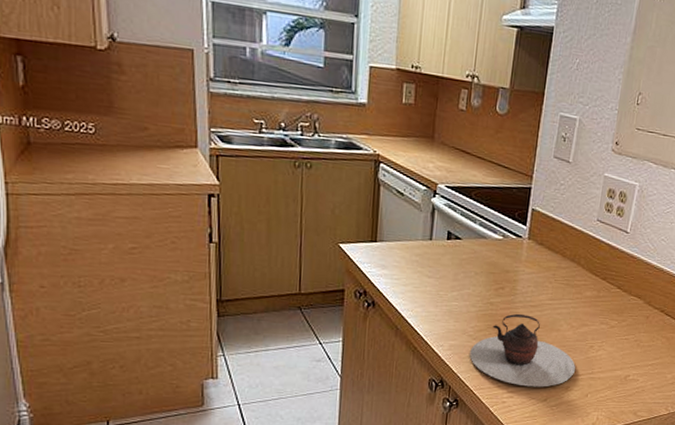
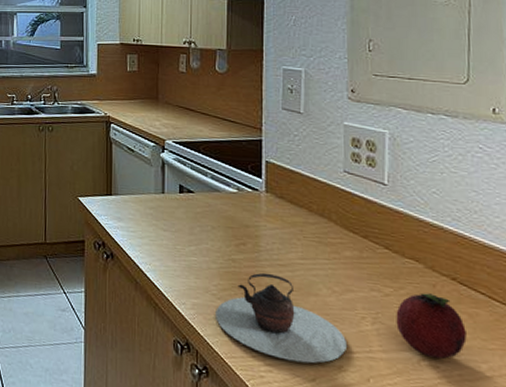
fruit: none [615,323,663,373] -> present [396,293,467,359]

